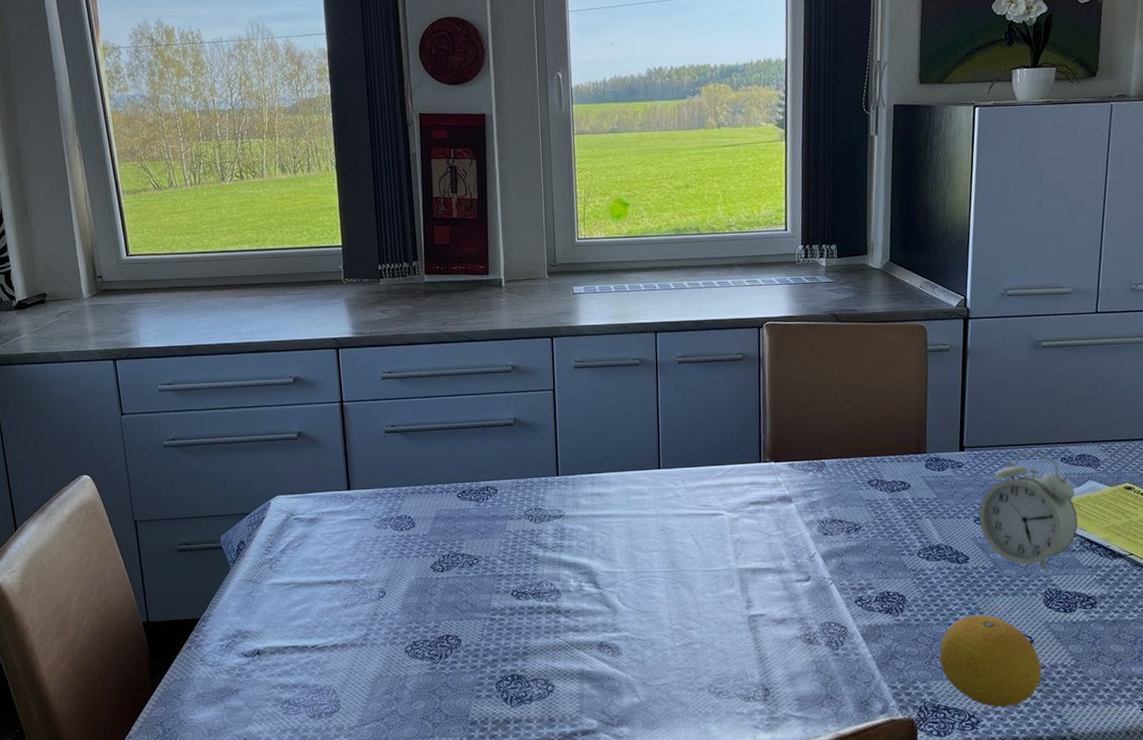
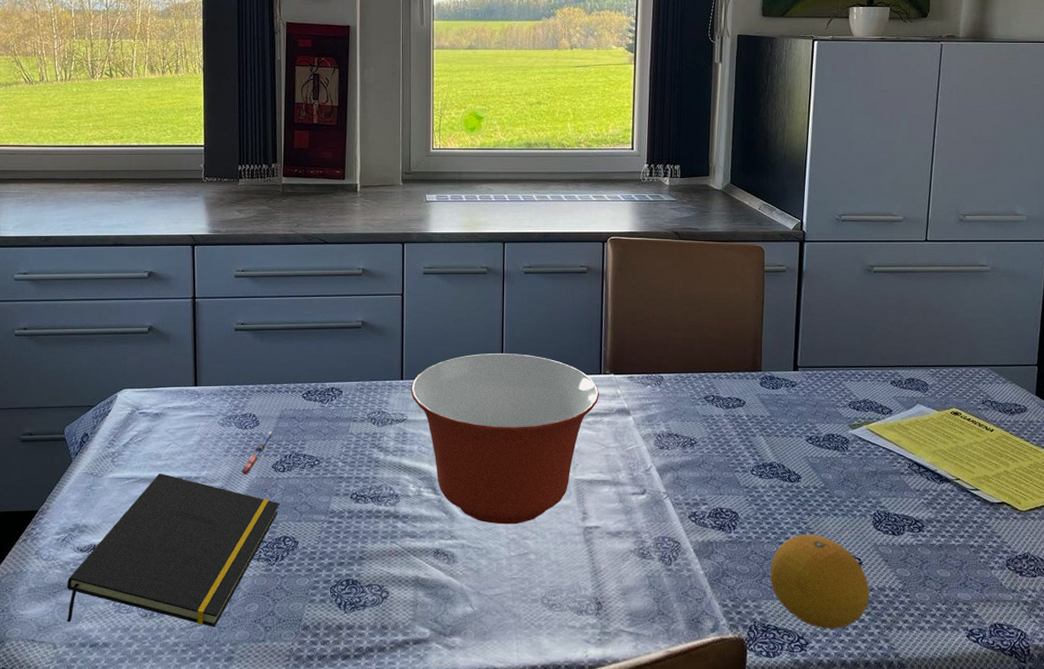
notepad: none [234,577,441,726] -> present [66,473,280,627]
pen: none [399,531,431,577] -> present [240,430,274,476]
mixing bowl: none [566,445,760,616] -> present [410,354,599,525]
alarm clock: present [978,451,1078,573] -> none [810,373,907,495]

